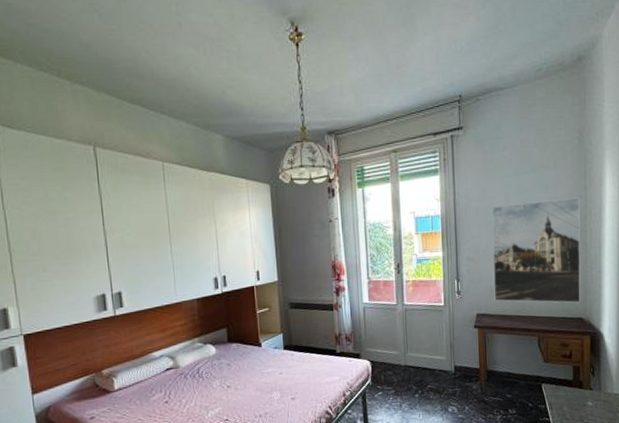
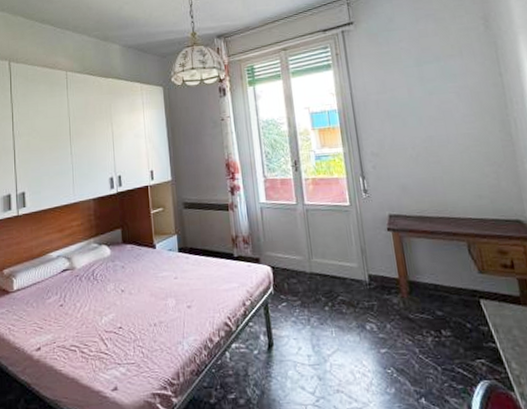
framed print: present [491,197,581,303] -> none [393,85,515,203]

